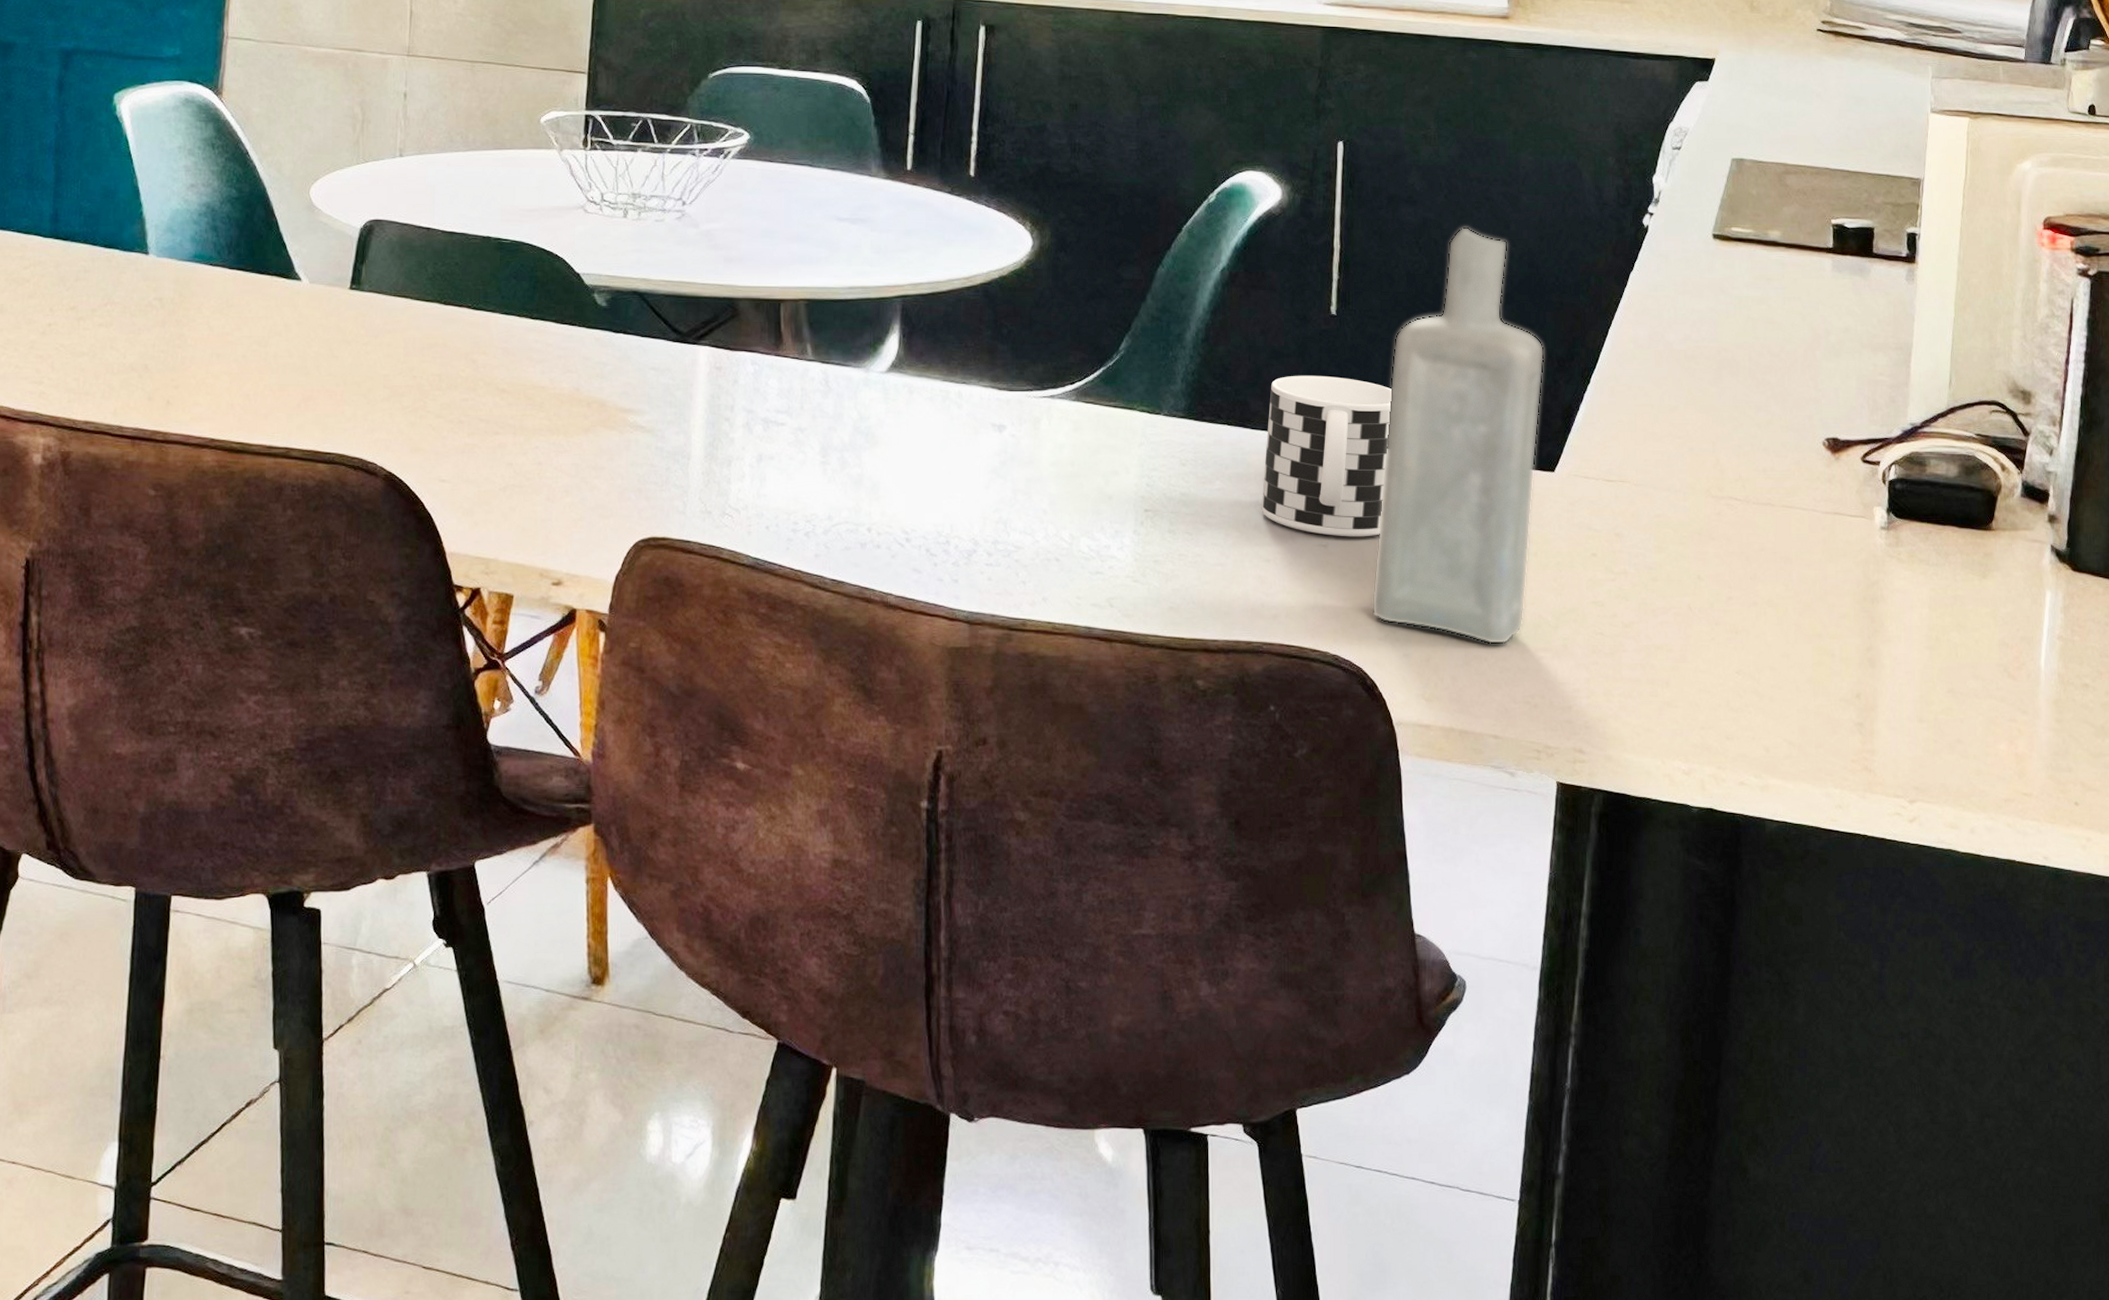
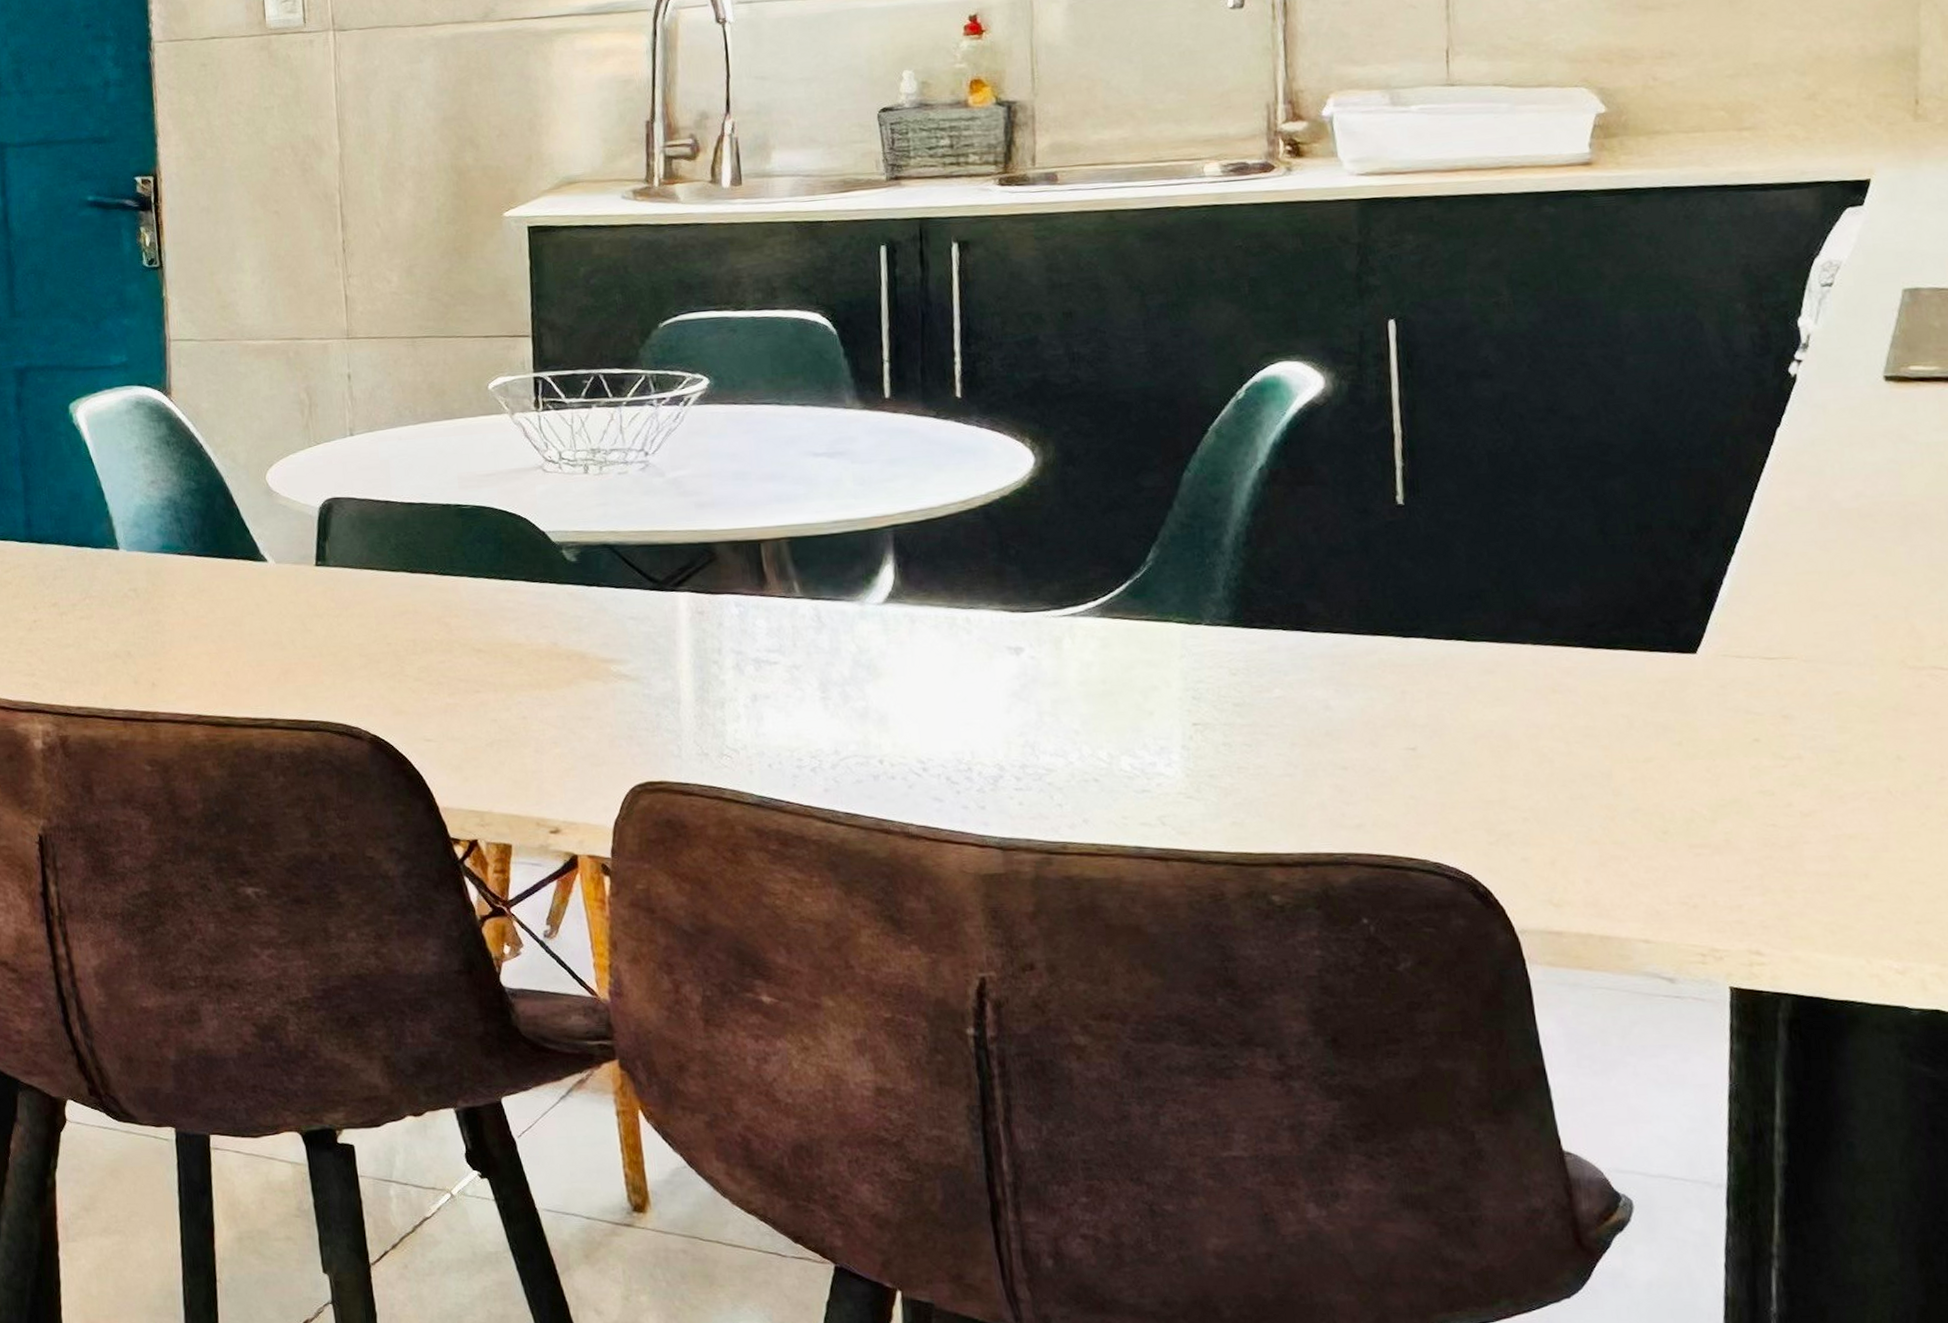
cup: present [1261,375,1393,537] -> none [1330,570,1482,738]
bottle: present [1371,226,1545,645] -> none [1475,396,1673,844]

